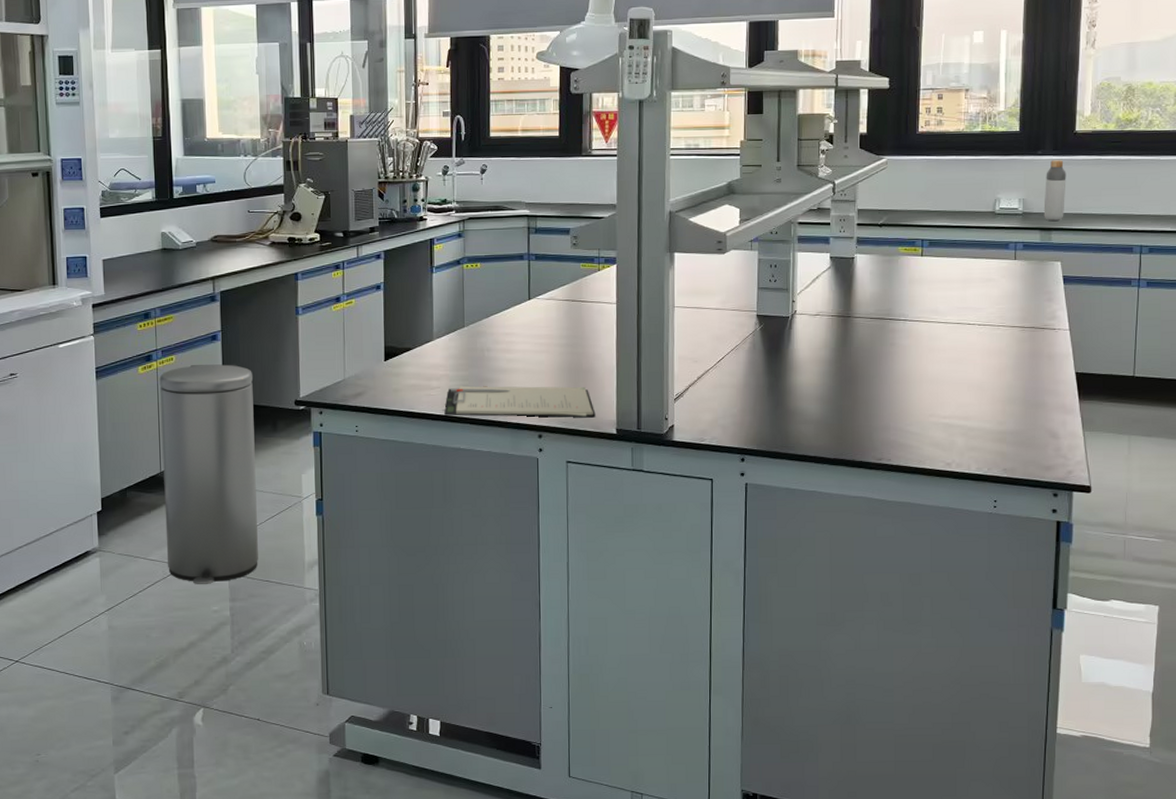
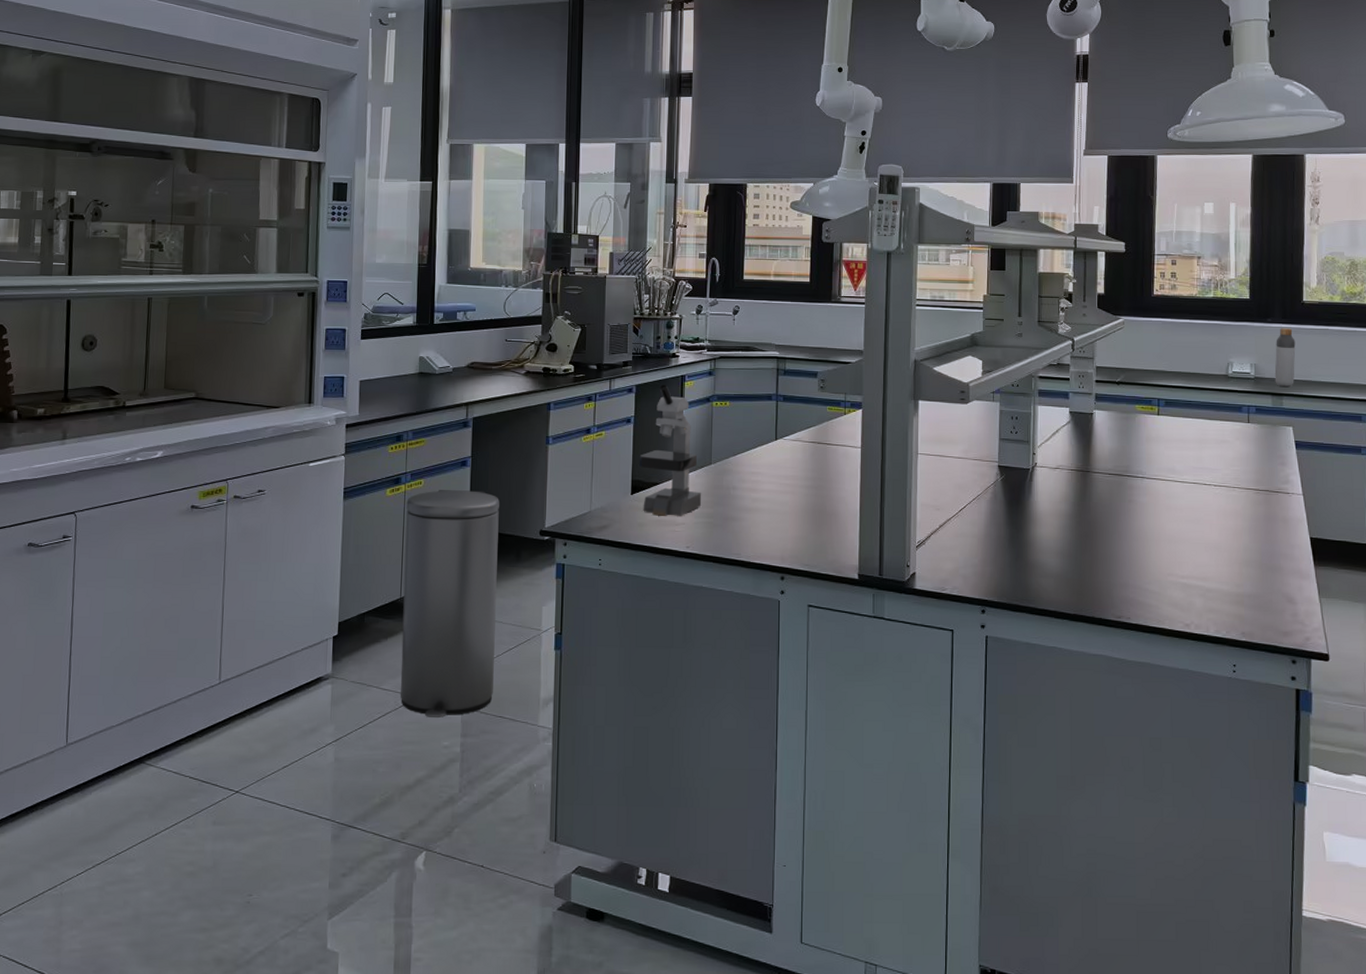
microscope: none [391,249,456,382] -> present [639,384,702,517]
clipboard: present [443,385,596,418] -> none [687,523,838,562]

